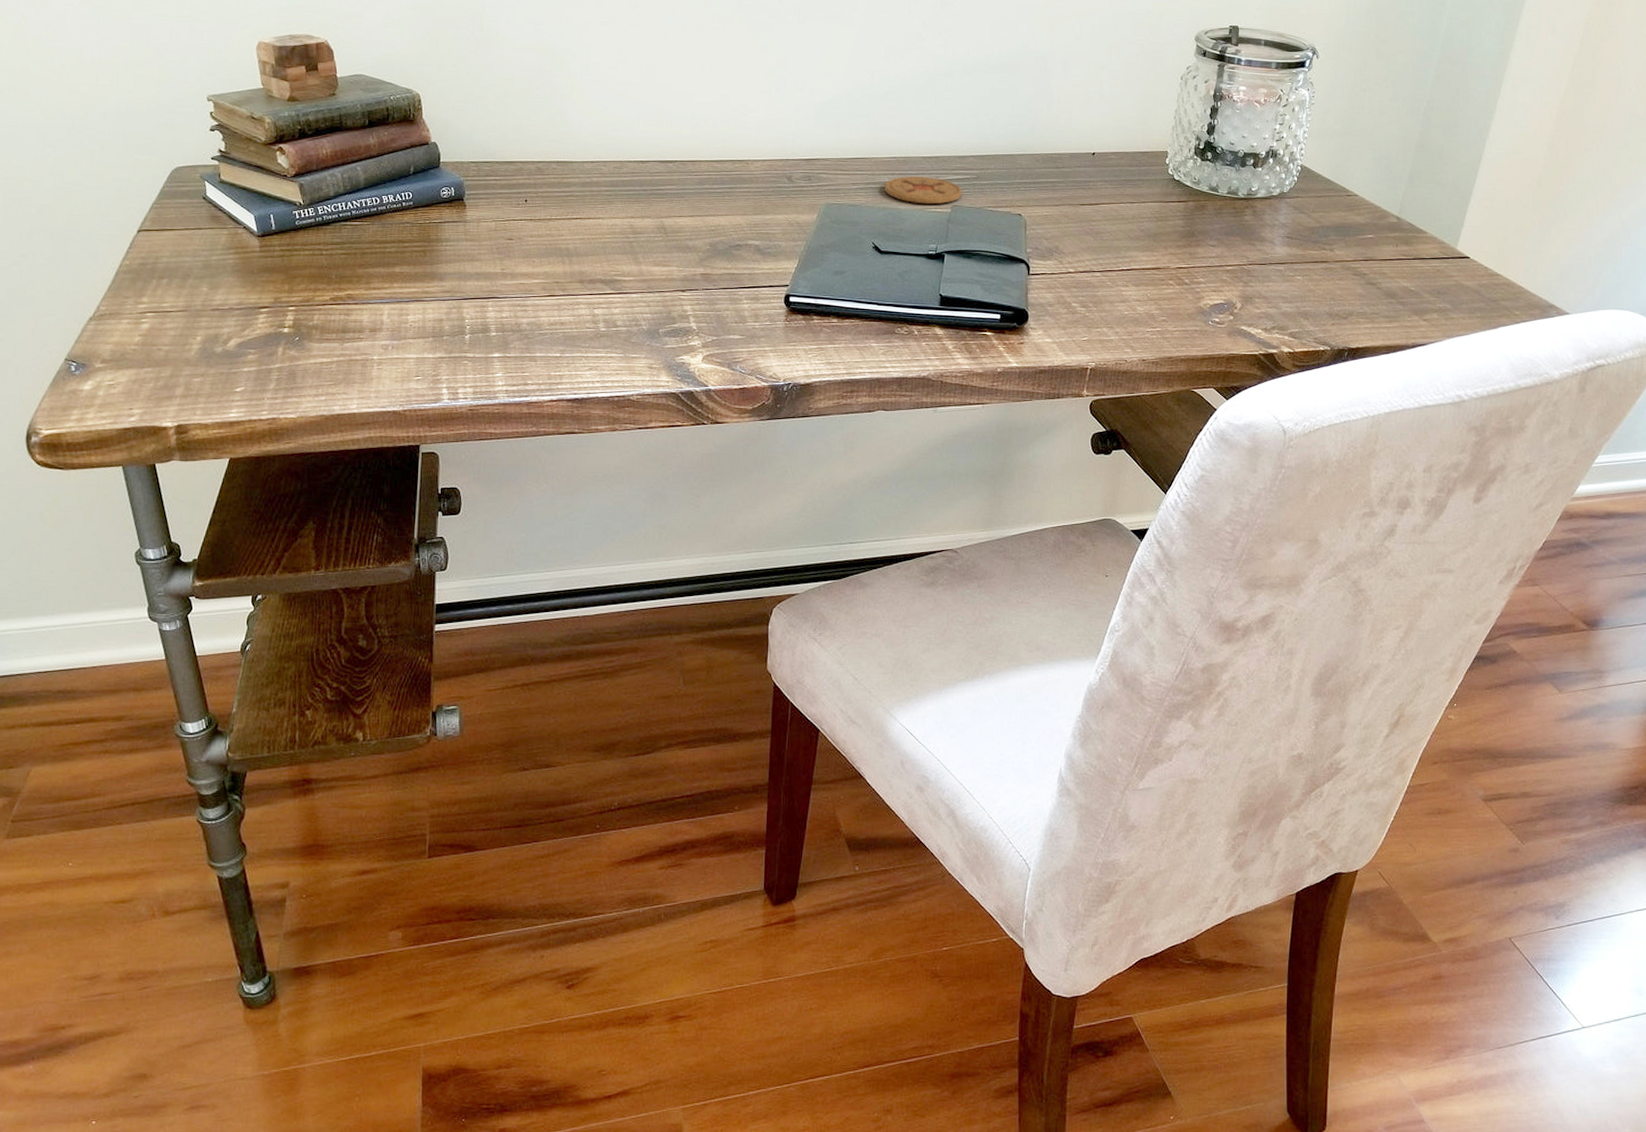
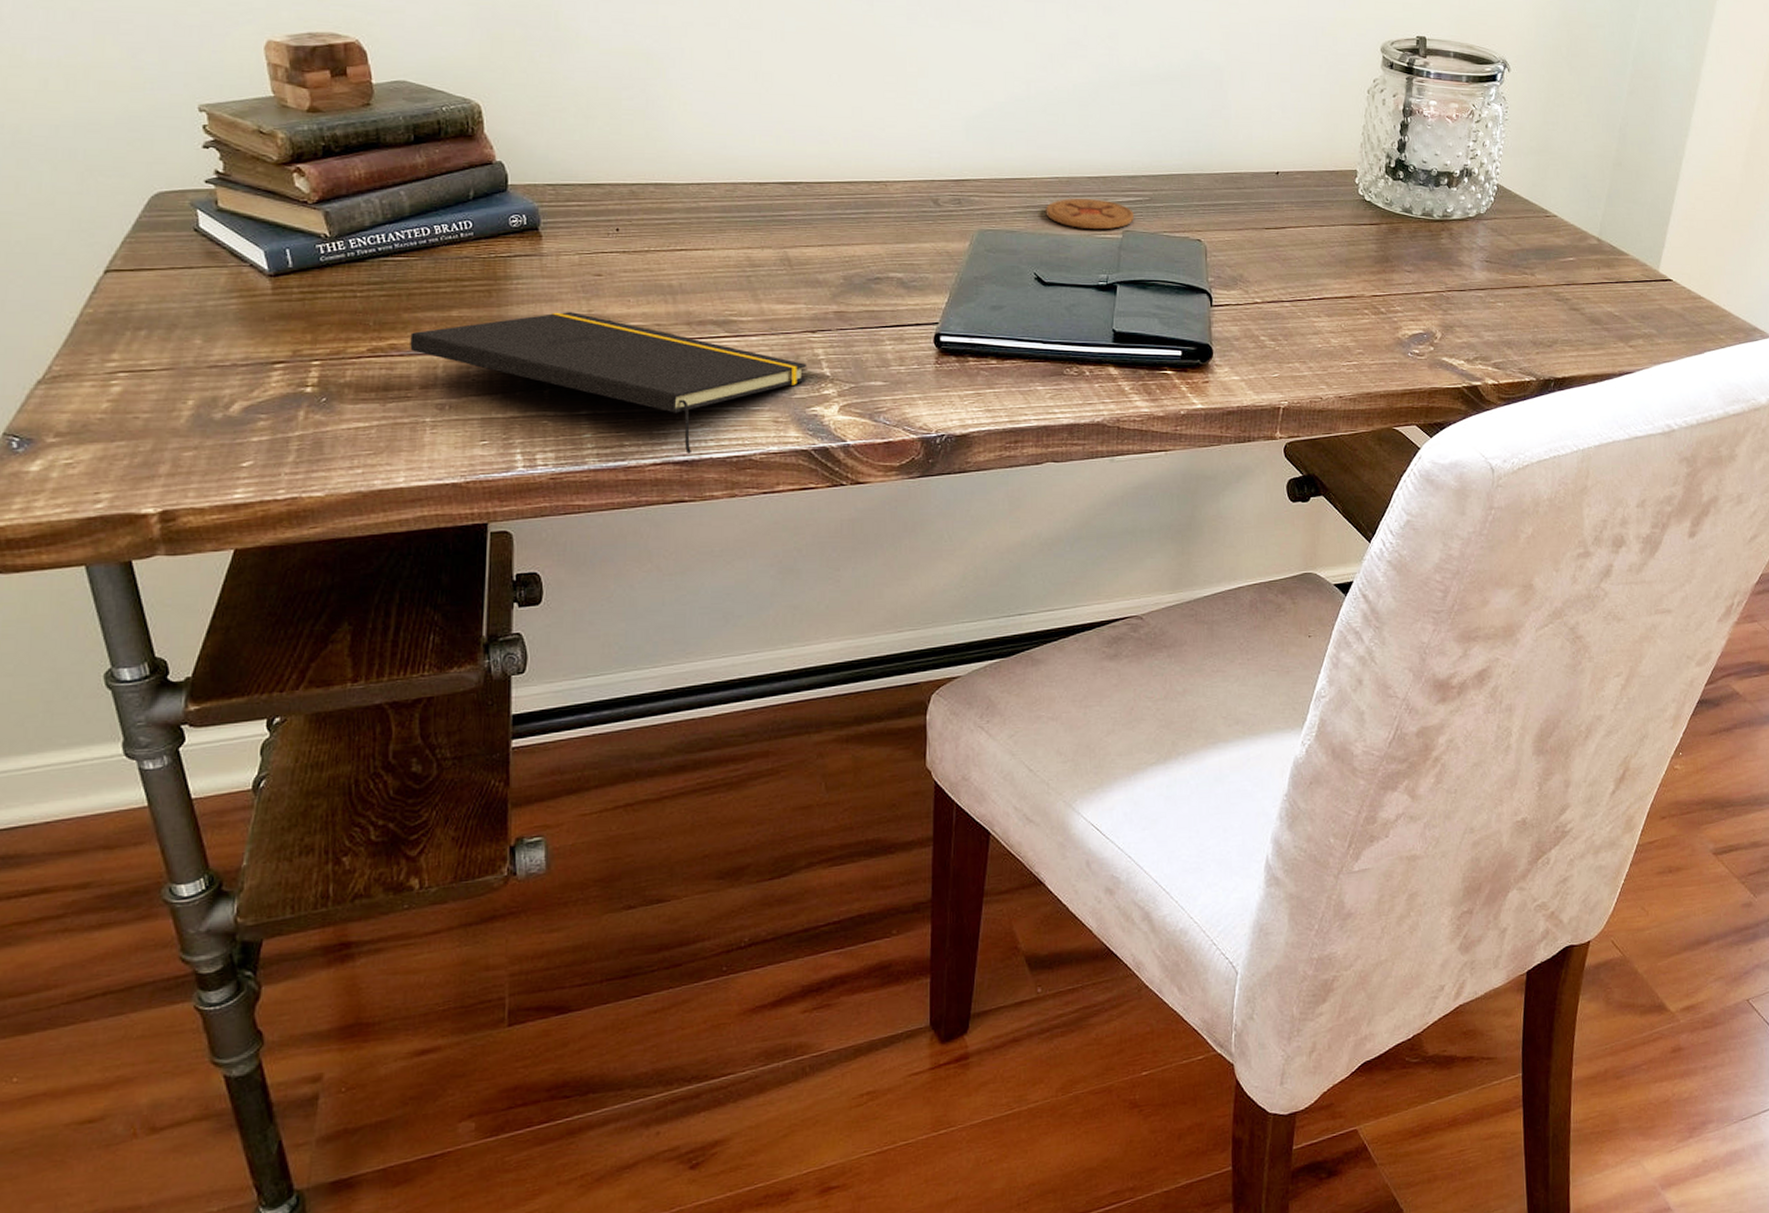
notepad: none [363,270,678,393] -> present [410,312,807,454]

